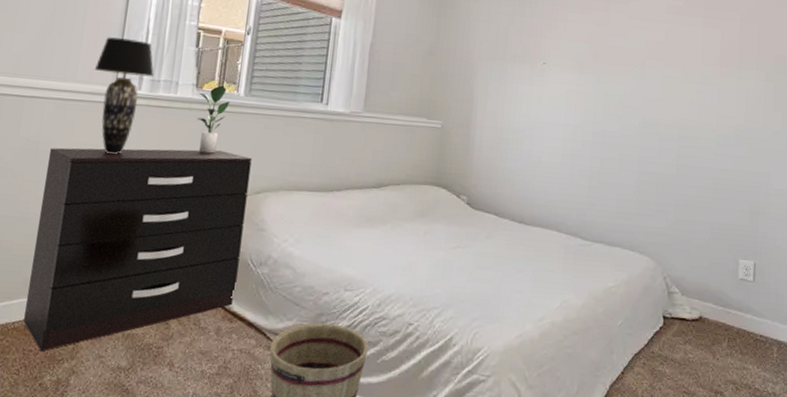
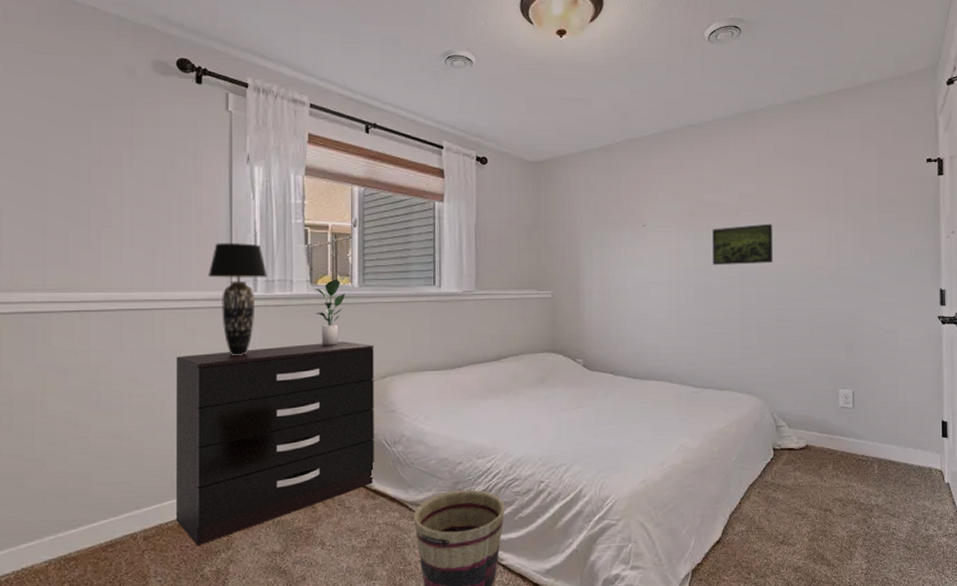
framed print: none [613,73,679,116] -> present [711,223,773,266]

